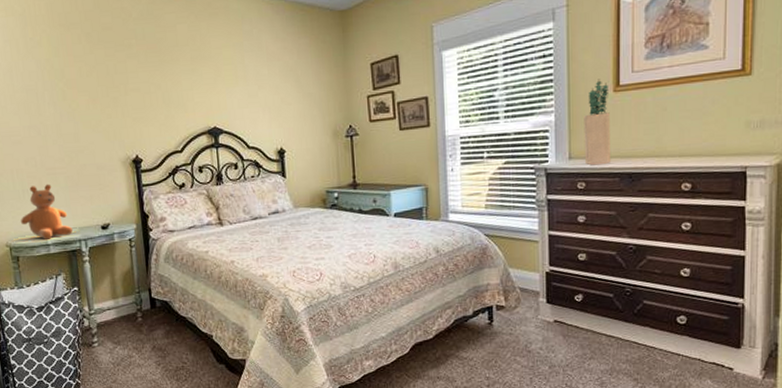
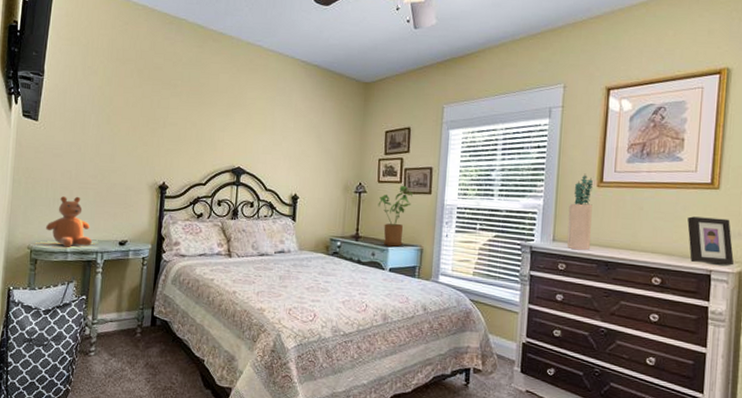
house plant: none [373,121,410,190] -> present [378,185,413,247]
picture frame: none [717,107,772,161] -> present [687,216,735,266]

